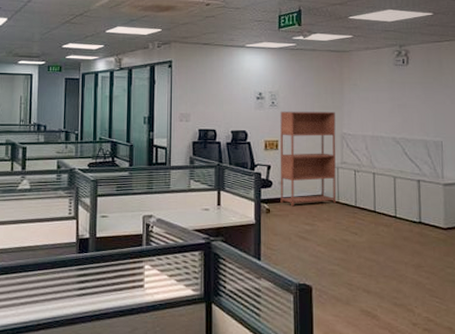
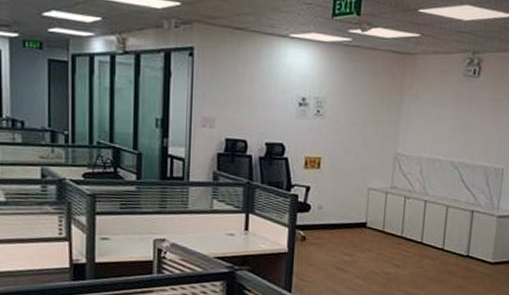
bookshelf: present [280,111,337,207] -> none [318,122,390,235]

